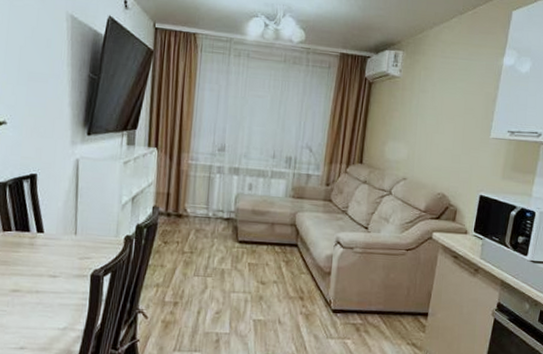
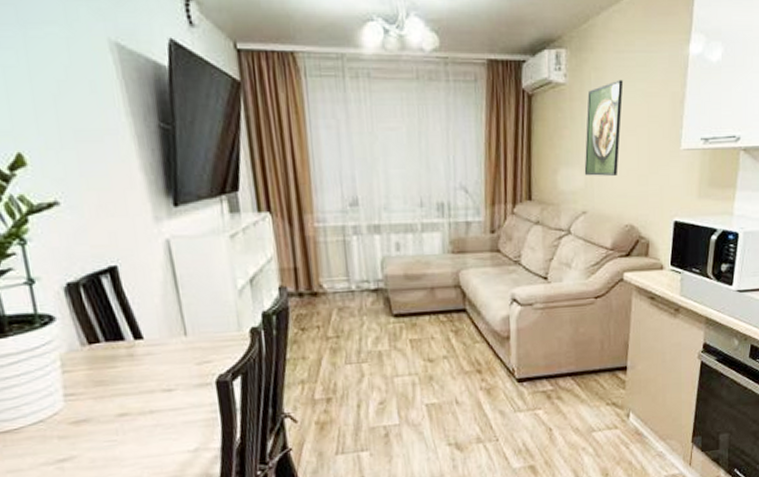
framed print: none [408,78,447,152] -> present [584,79,624,176]

